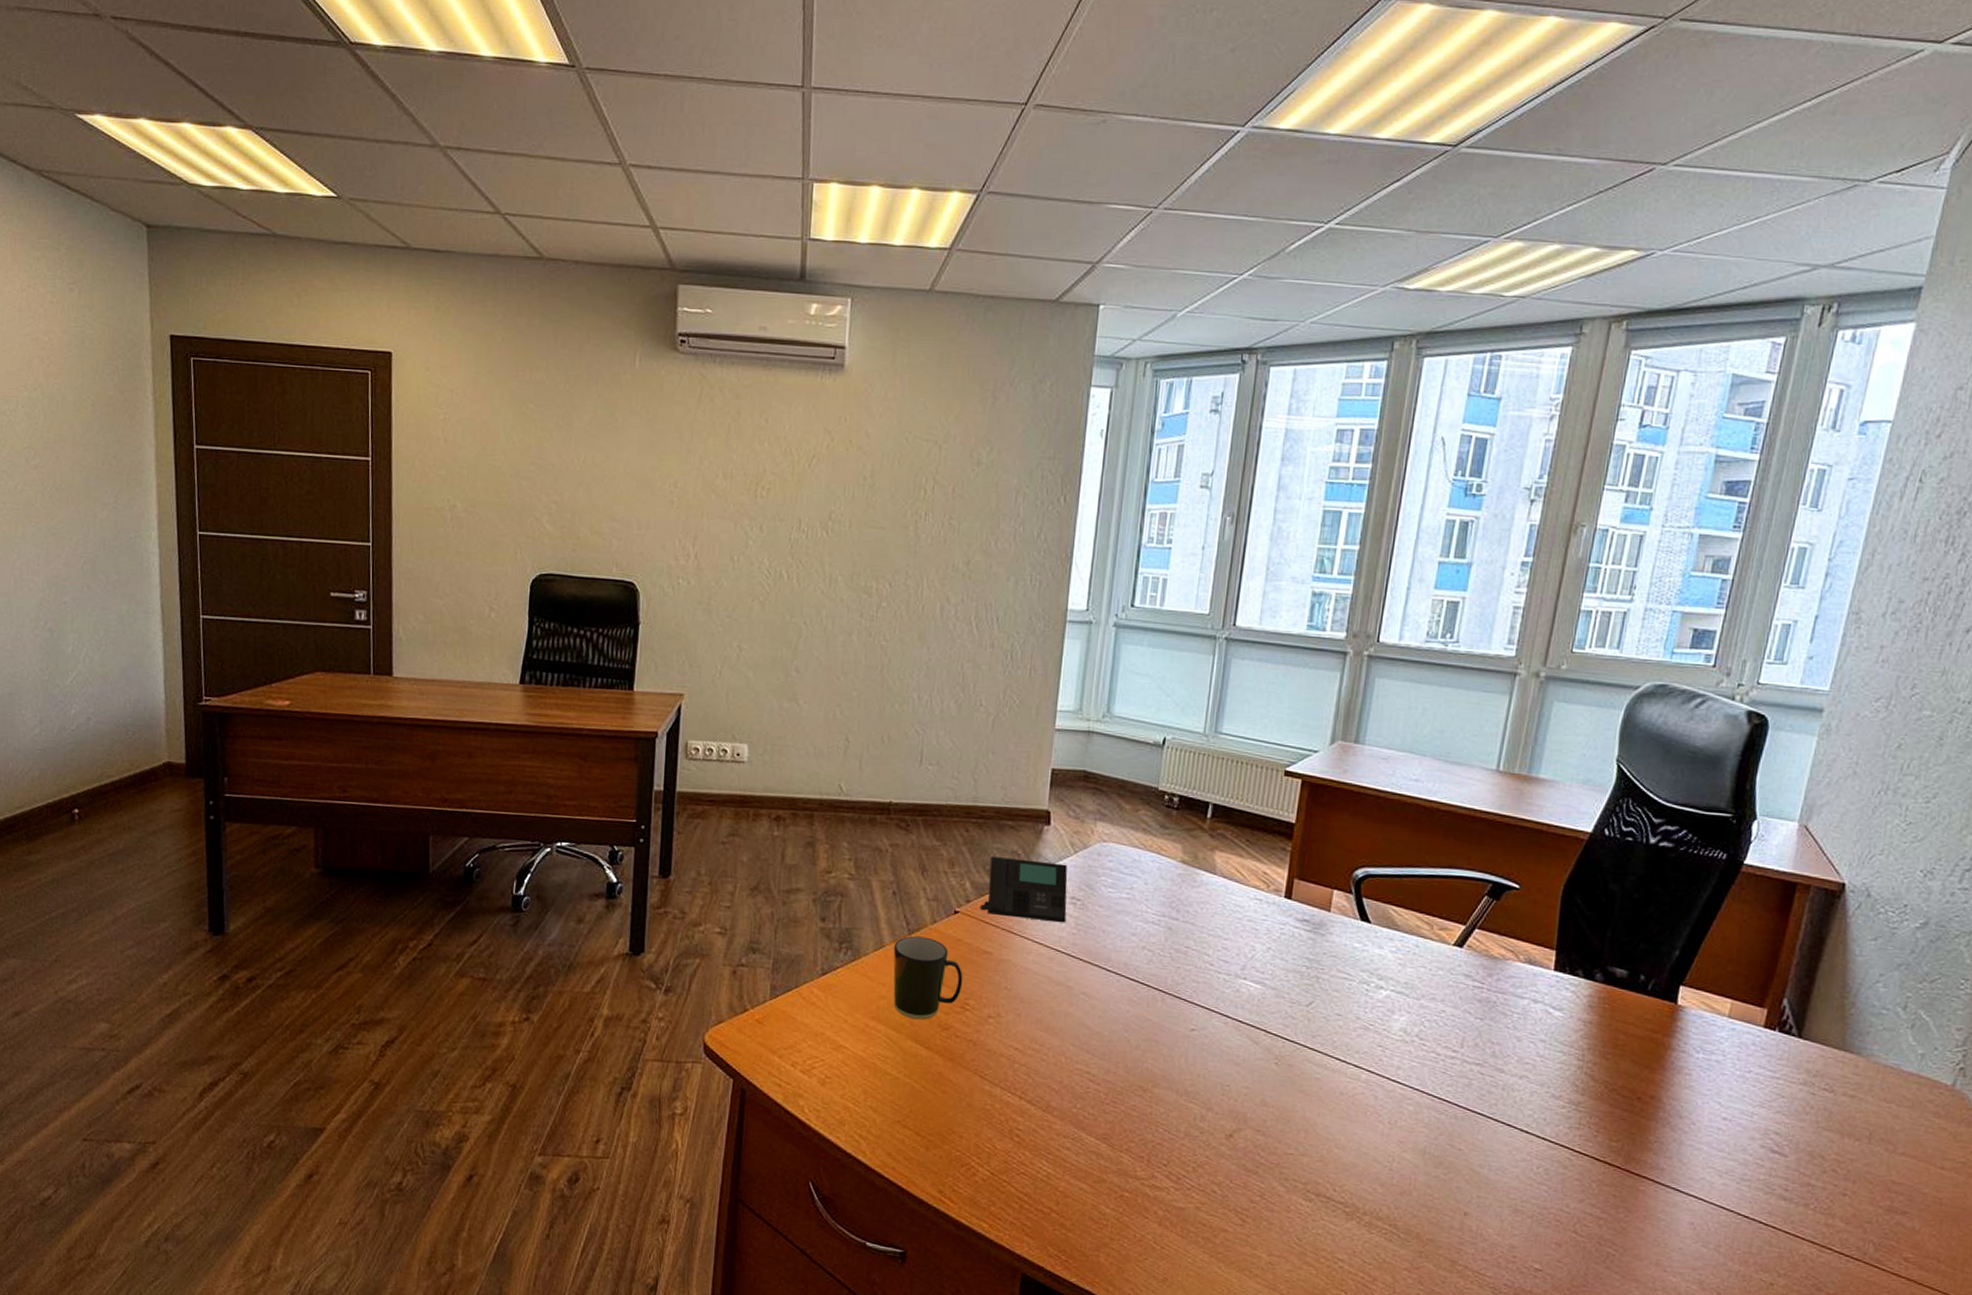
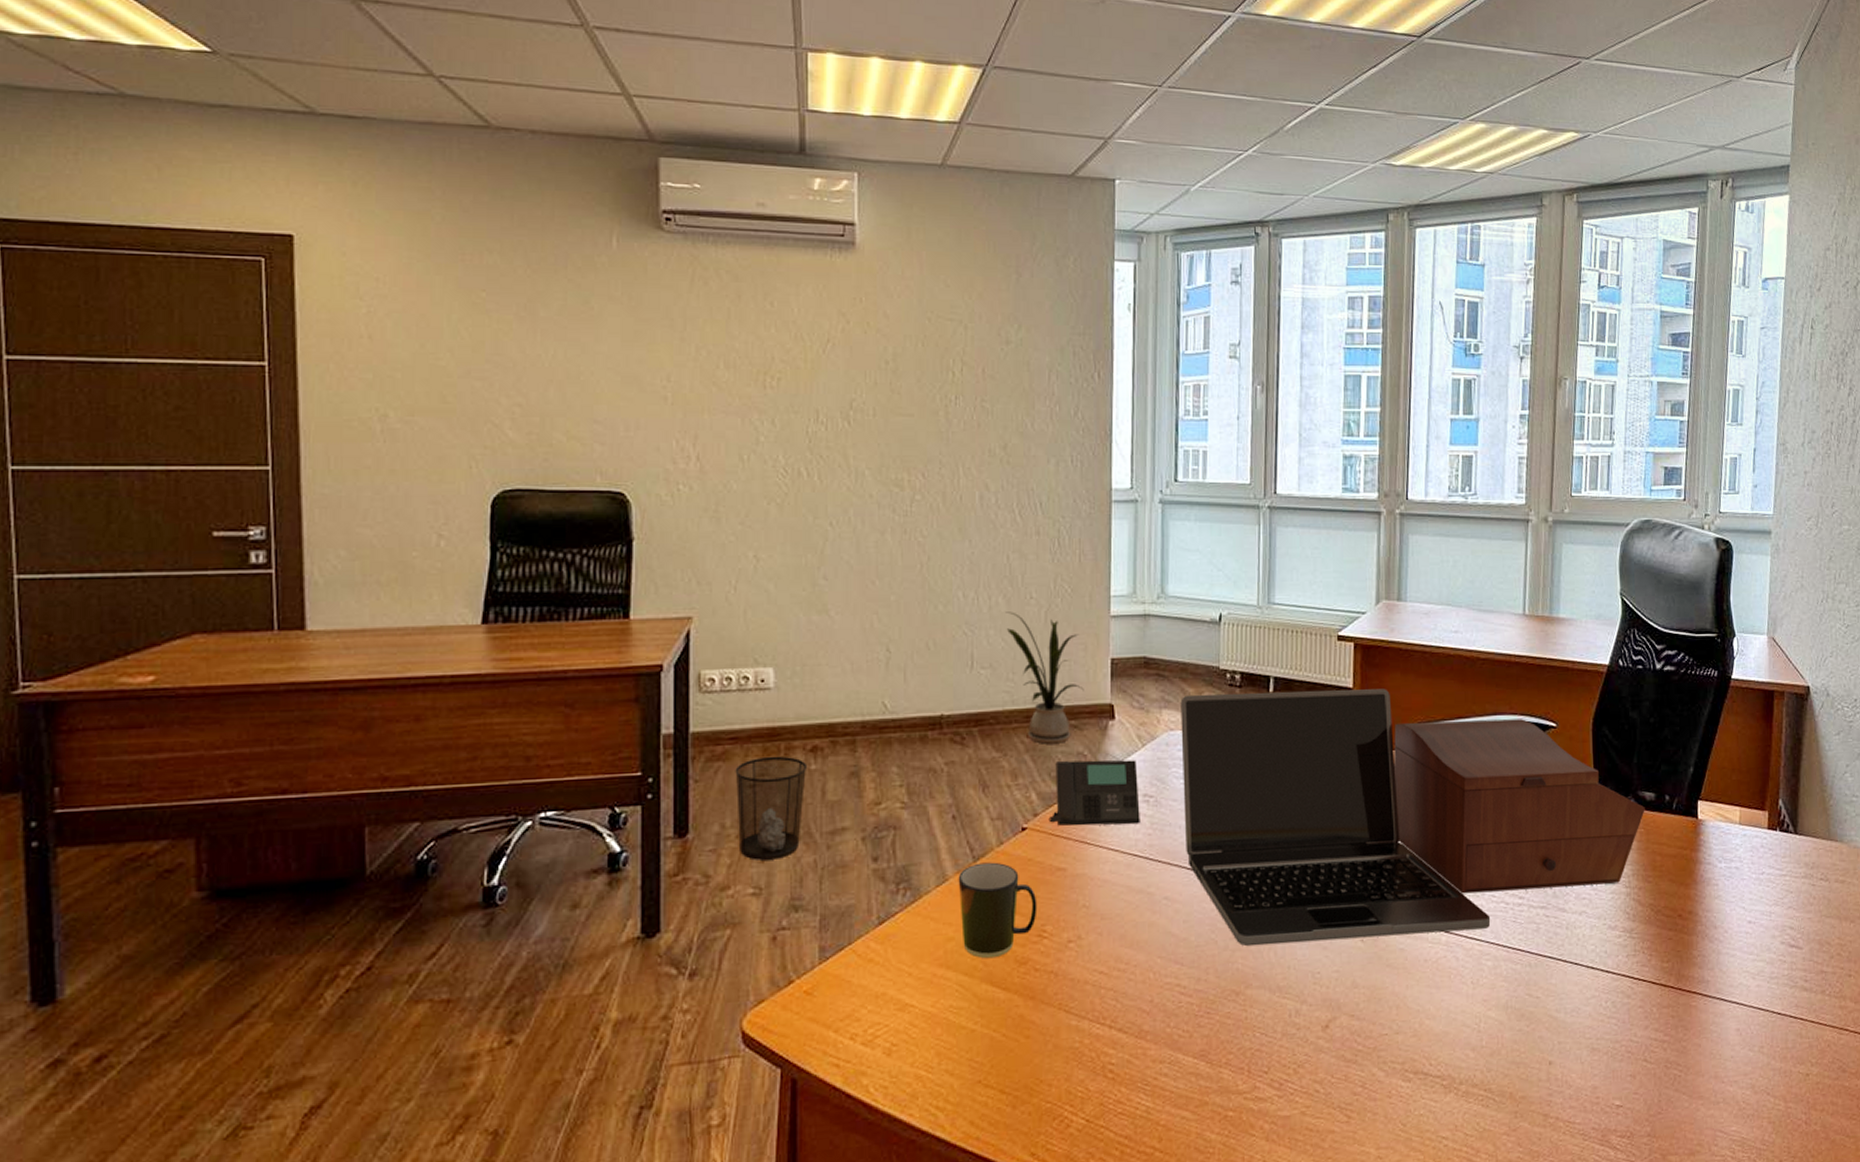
waste bin: none [710,819,771,907] -> present [735,756,808,860]
house plant: none [956,716,1024,841] -> present [1006,612,1084,744]
laptop: none [1107,810,1418,1075] -> present [1180,689,1491,947]
sewing box: none [1326,863,1614,1055] -> present [1393,719,1645,894]

